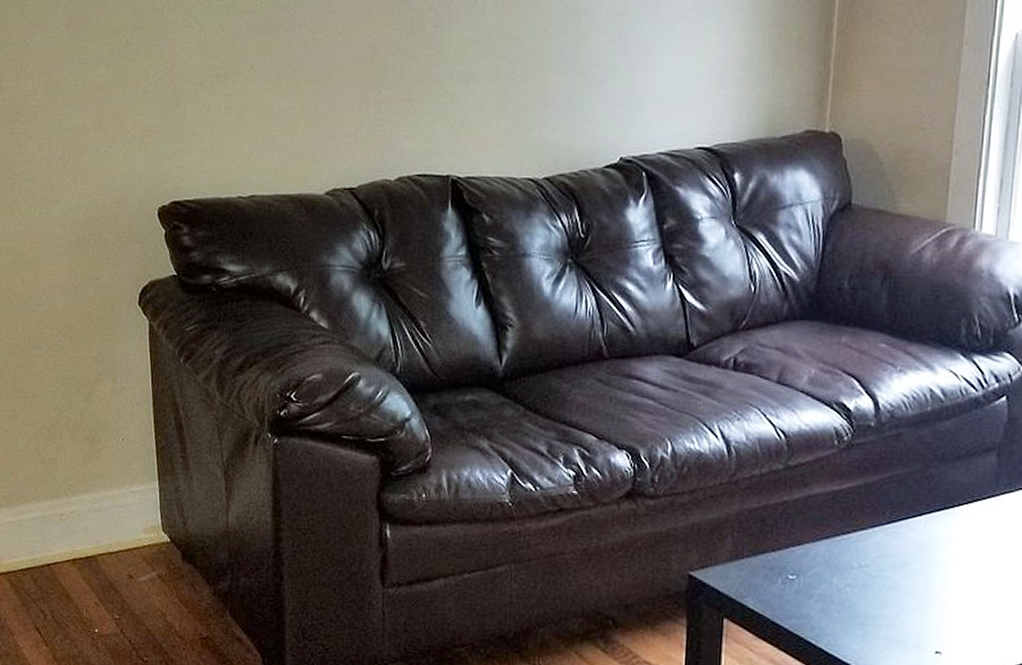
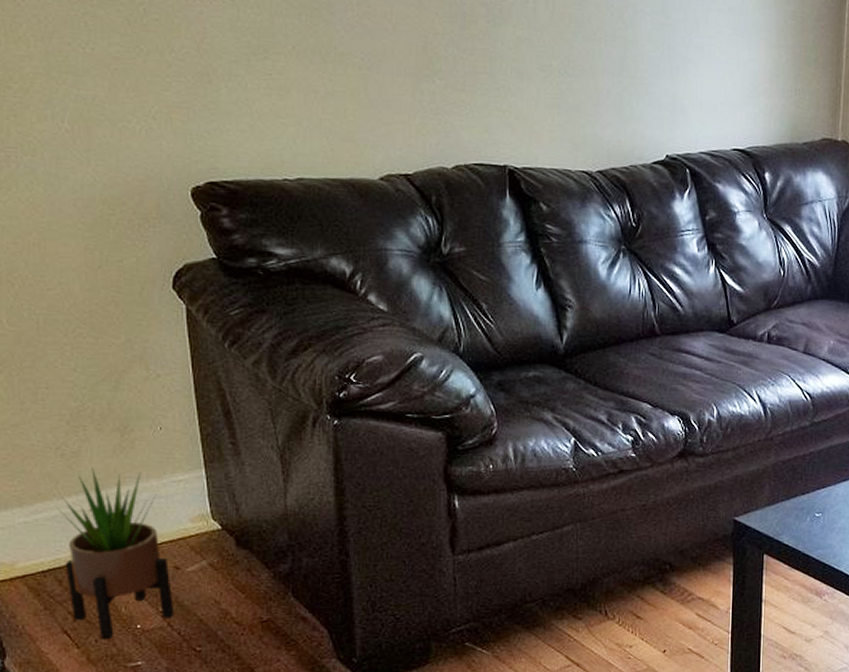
potted plant: none [36,474,127,640] -> present [57,468,174,639]

